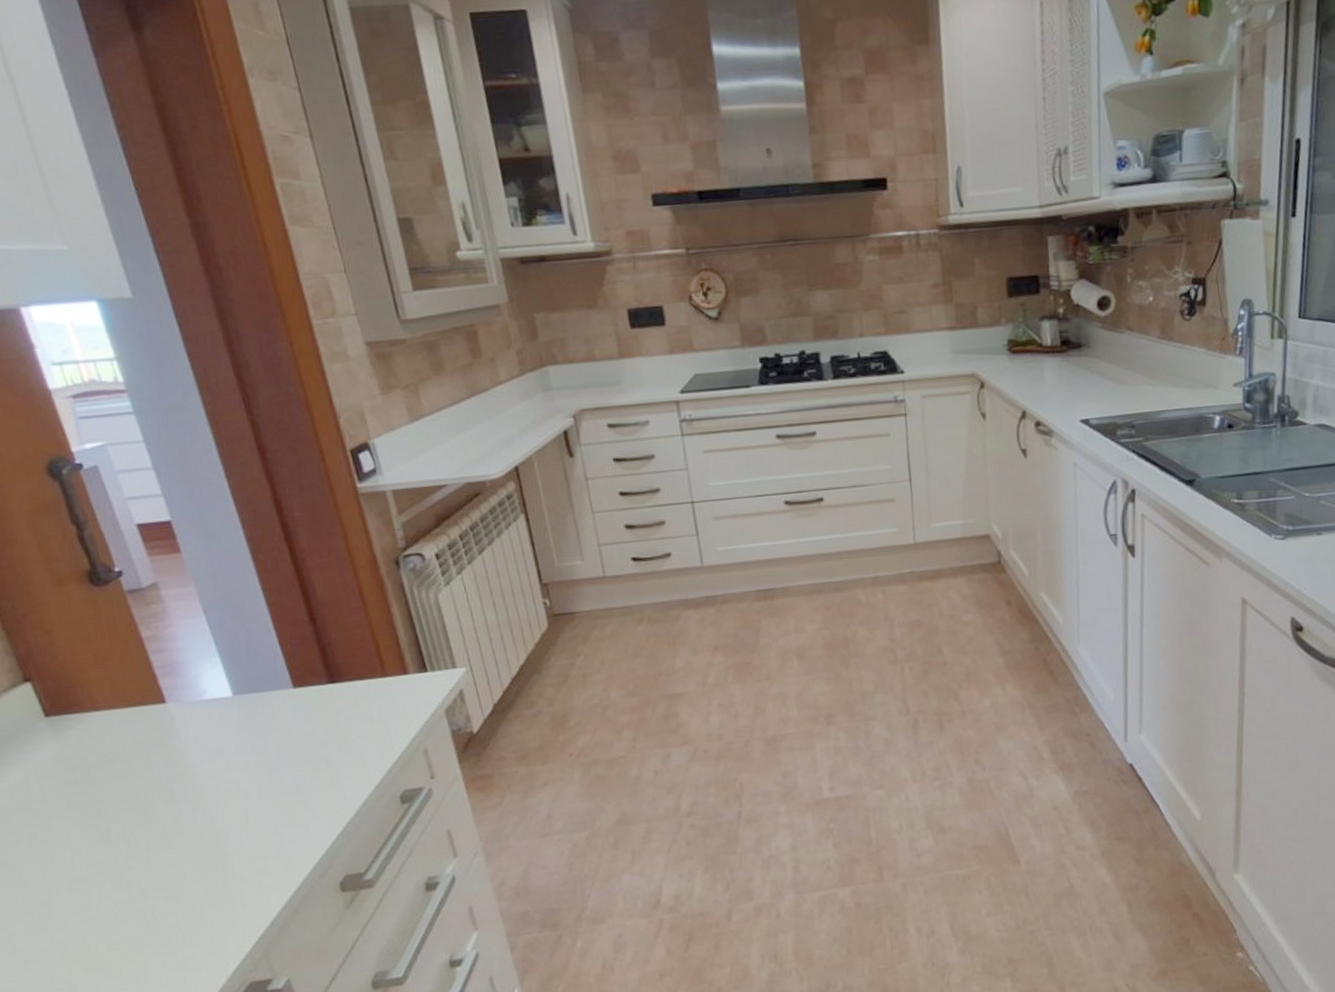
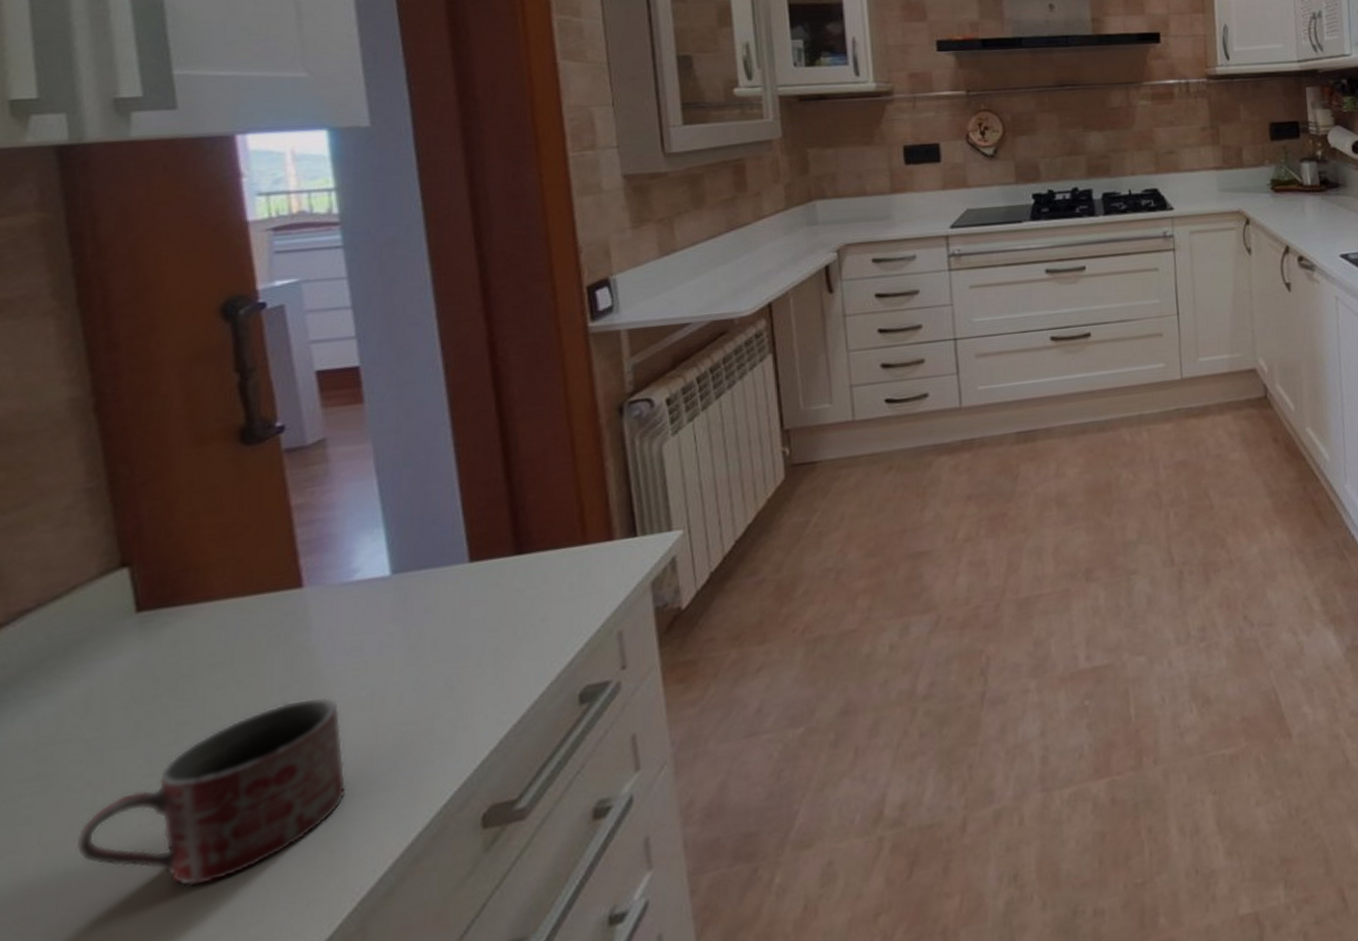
mug: none [46,788,234,918] -> present [75,697,347,887]

